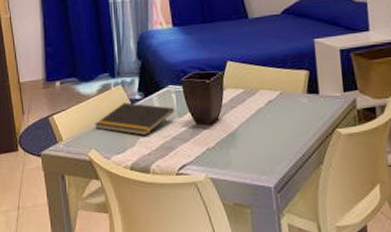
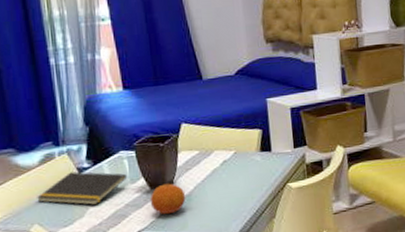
fruit: none [195,119,231,151] -> present [150,183,186,215]

